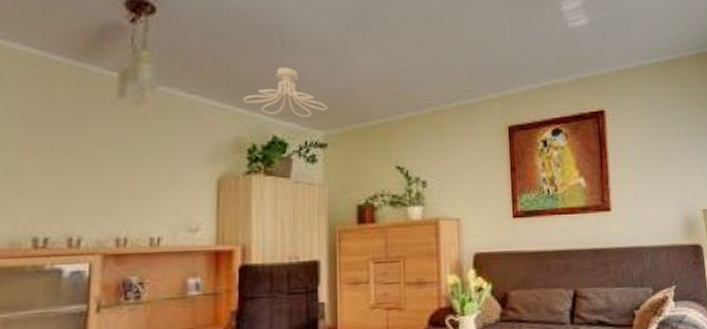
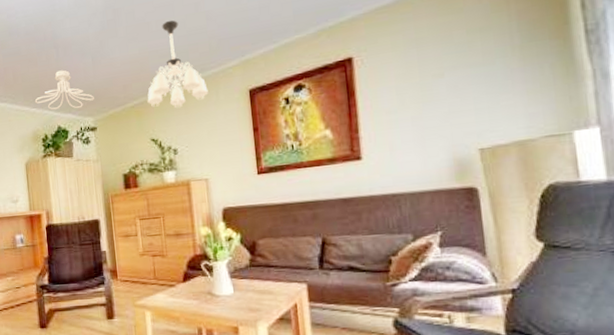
chandelier: none [395,37,466,135] -> present [147,20,208,109]

